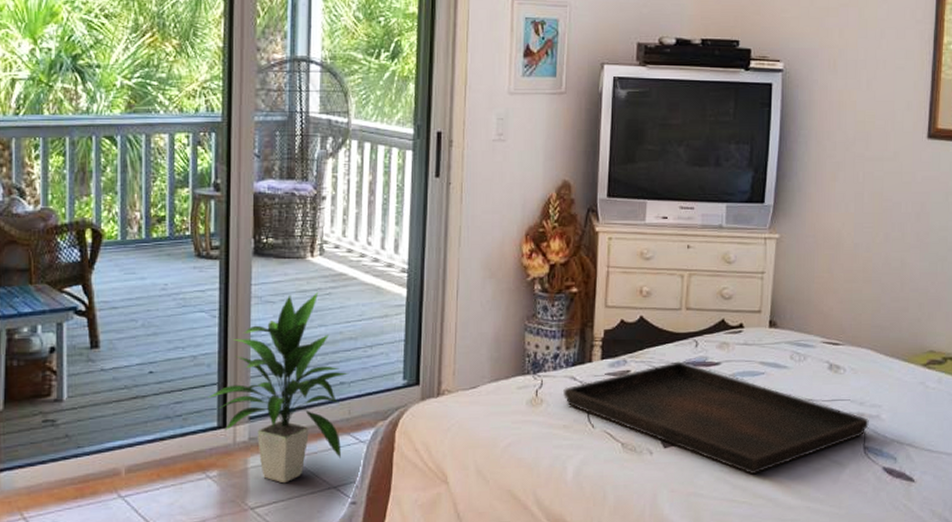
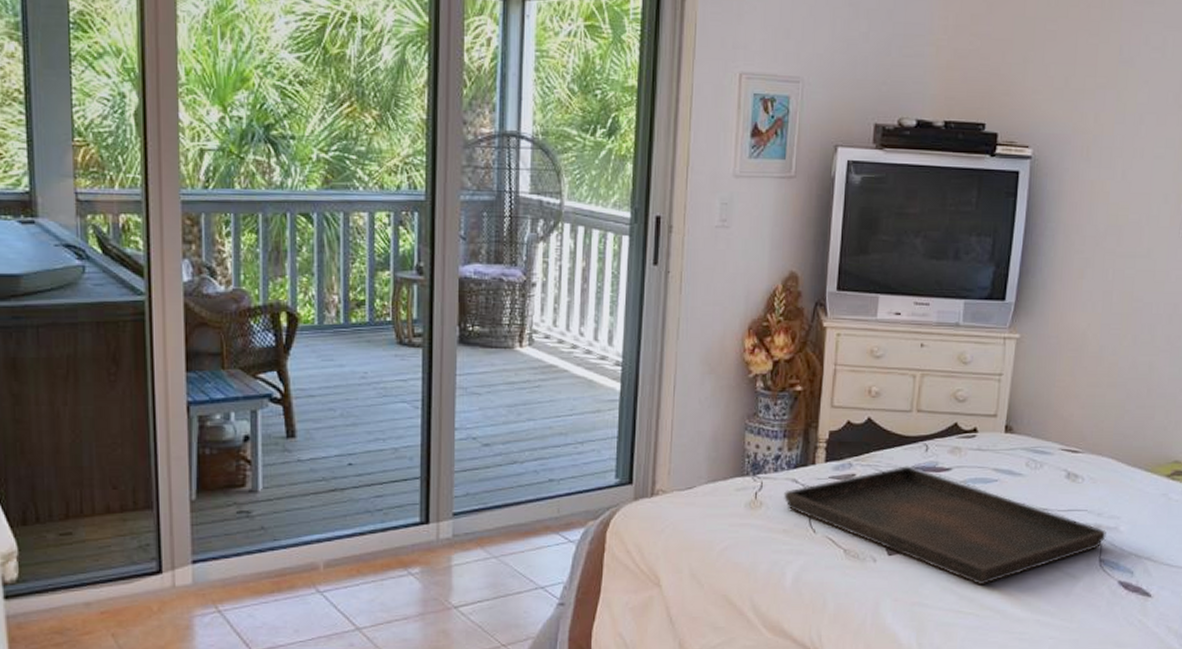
indoor plant: present [208,292,349,484] -> none [410,385,559,583]

